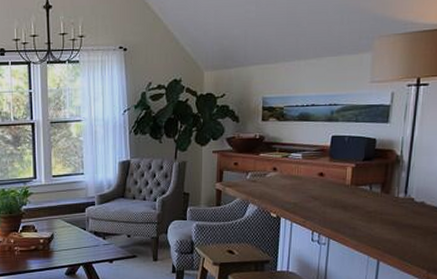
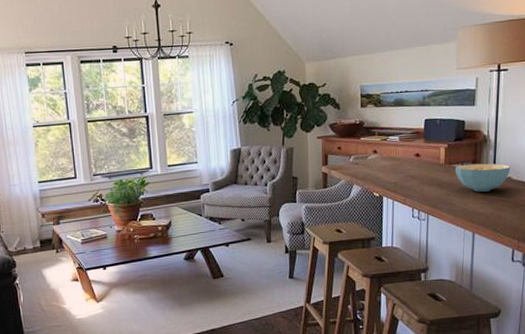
cereal bowl: none [361,186,425,217] -> present [455,163,511,192]

